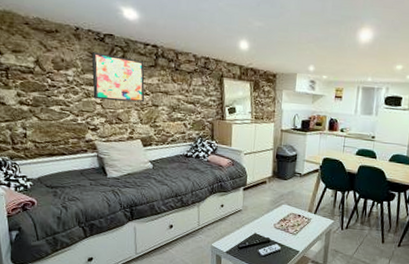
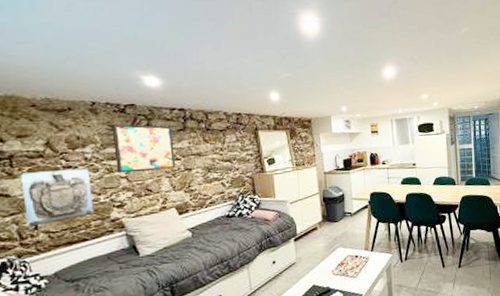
wall sculpture: none [14,85,72,135] -> present [21,168,94,227]

